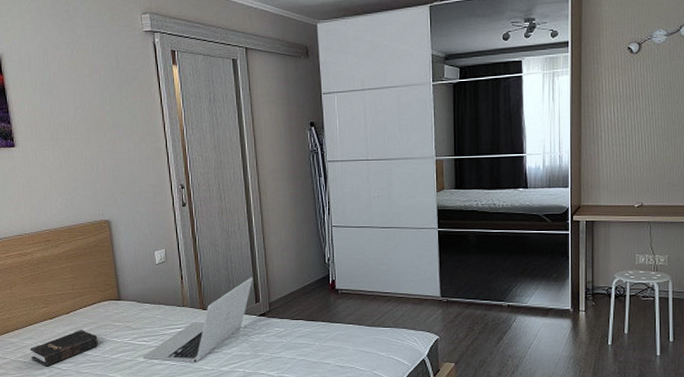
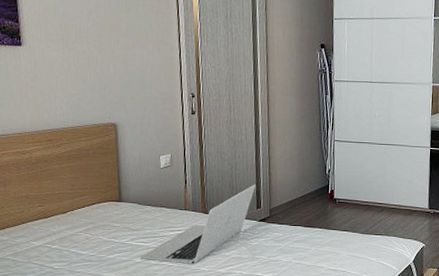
hardback book: present [29,329,98,367] -> none [20,228,94,266]

